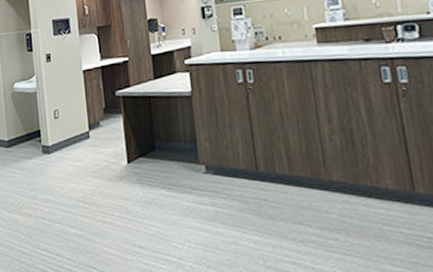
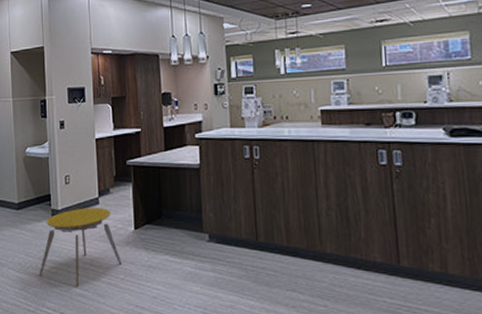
stool: none [32,142,117,227] -> present [39,207,122,288]

